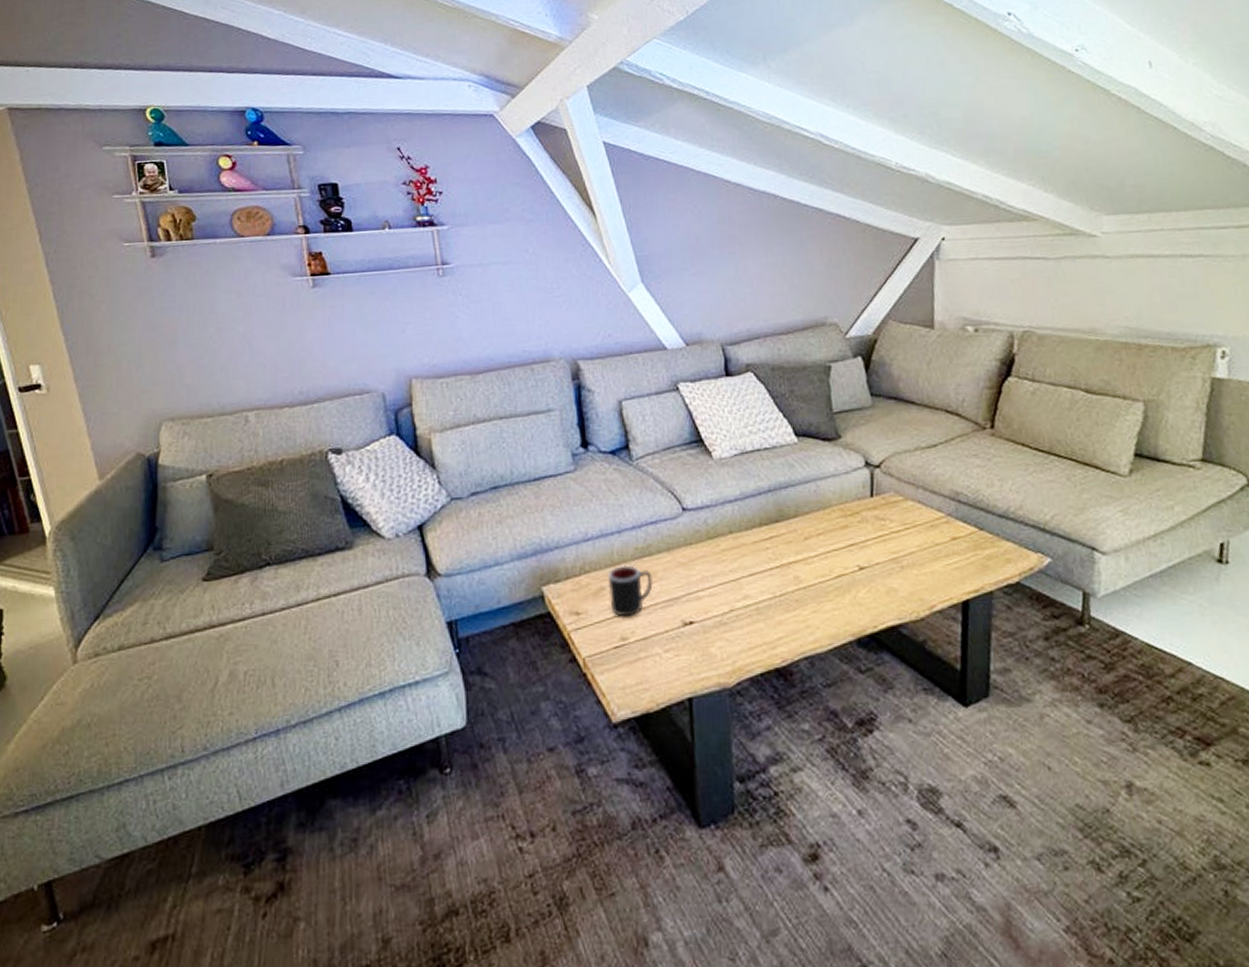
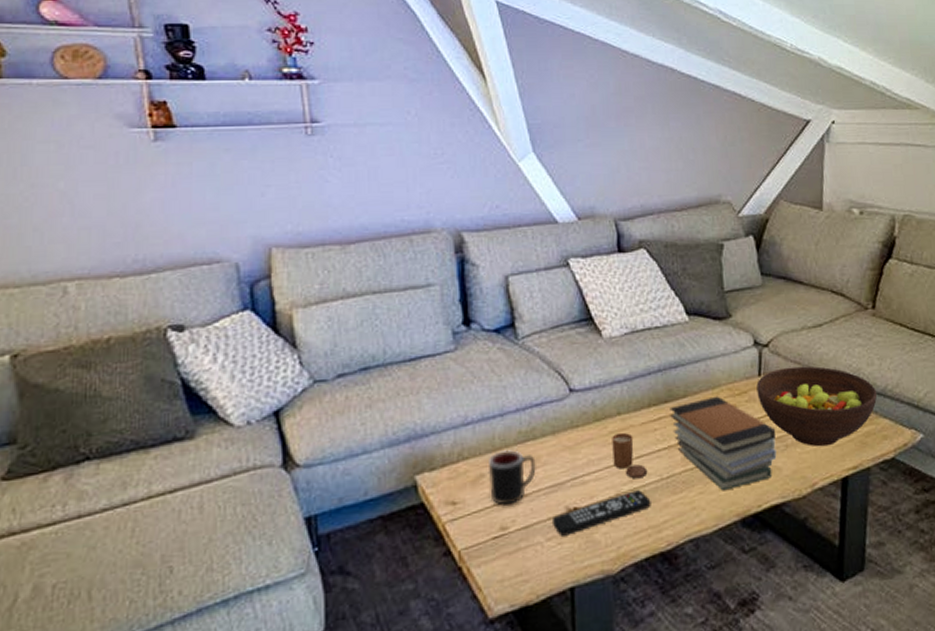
remote control: none [668,607,765,648] -> present [551,490,651,536]
candle: none [724,550,761,596] -> present [612,432,648,479]
book stack: none [781,516,892,611] -> present [670,396,777,491]
fruit bowl: none [869,487,999,569] -> present [756,366,878,447]

